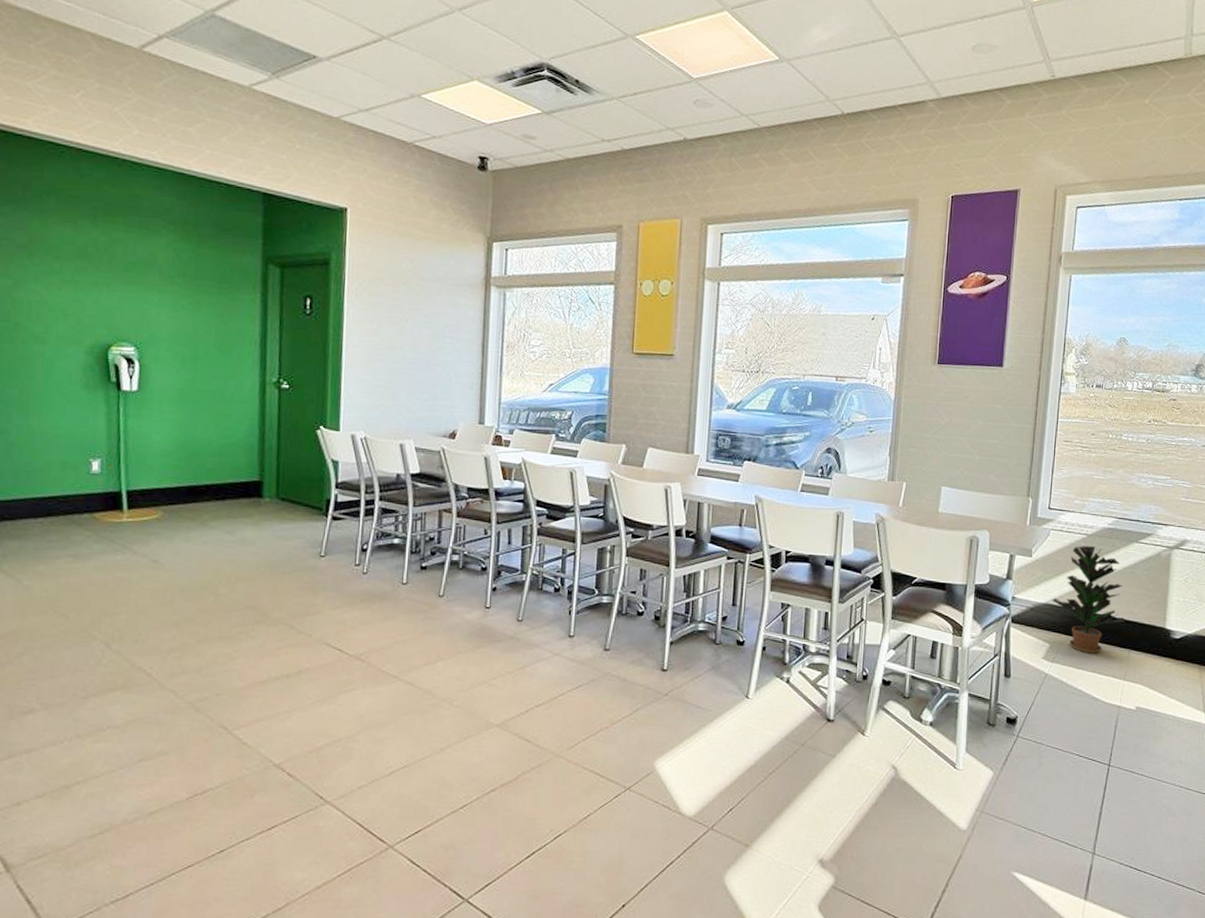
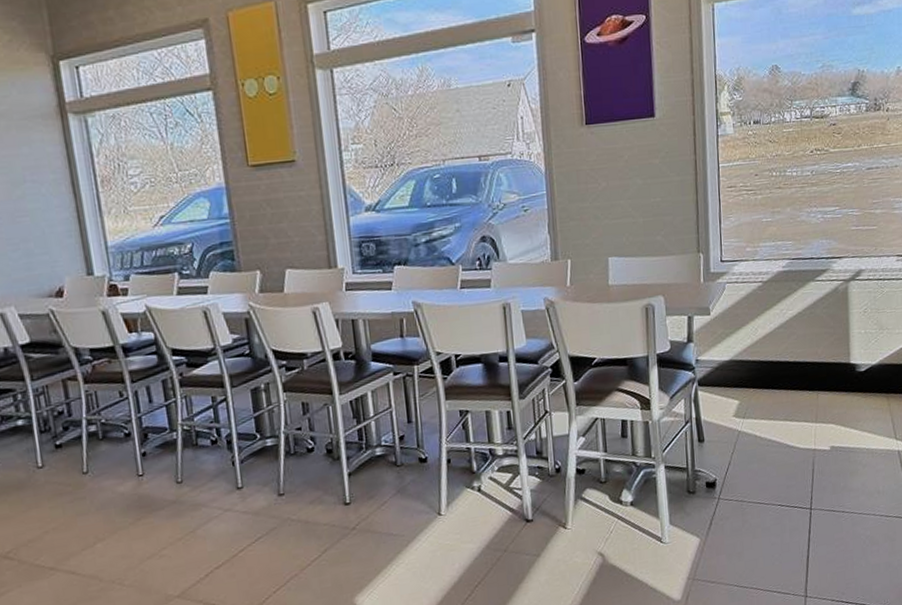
potted plant: present [1052,546,1125,654] -> none [736,293,810,403]

